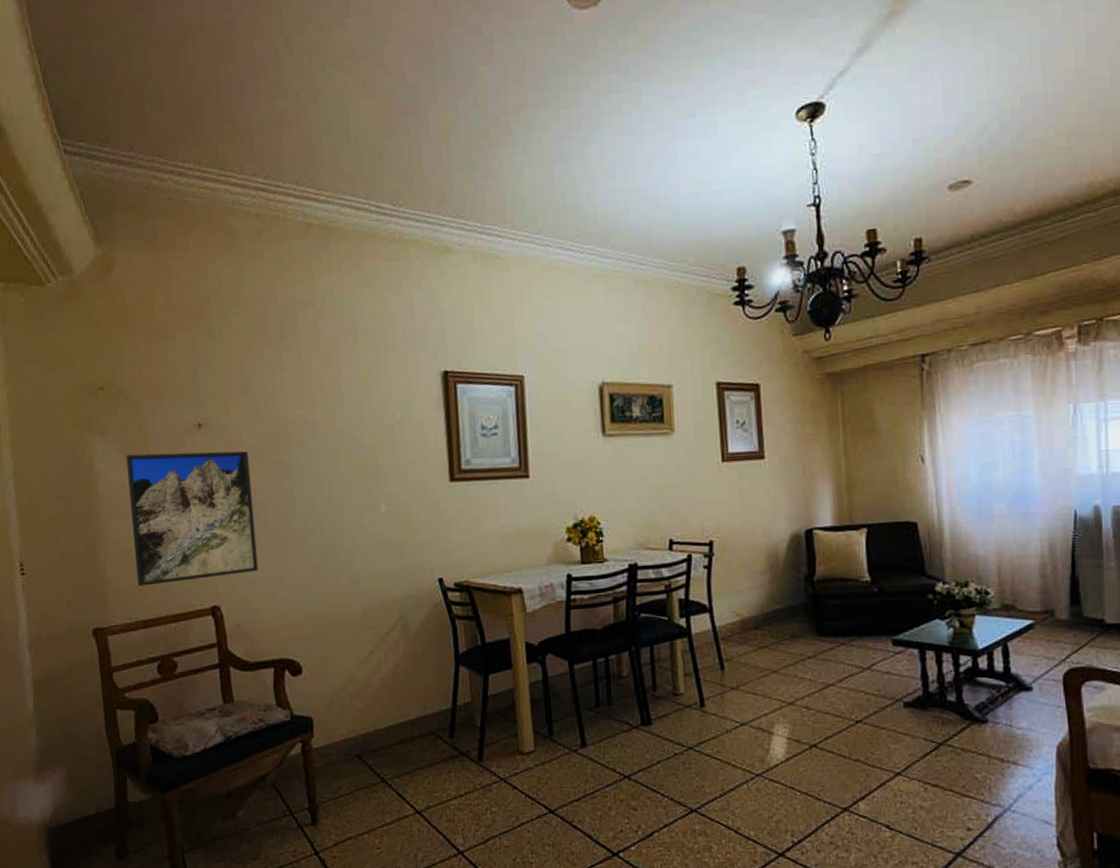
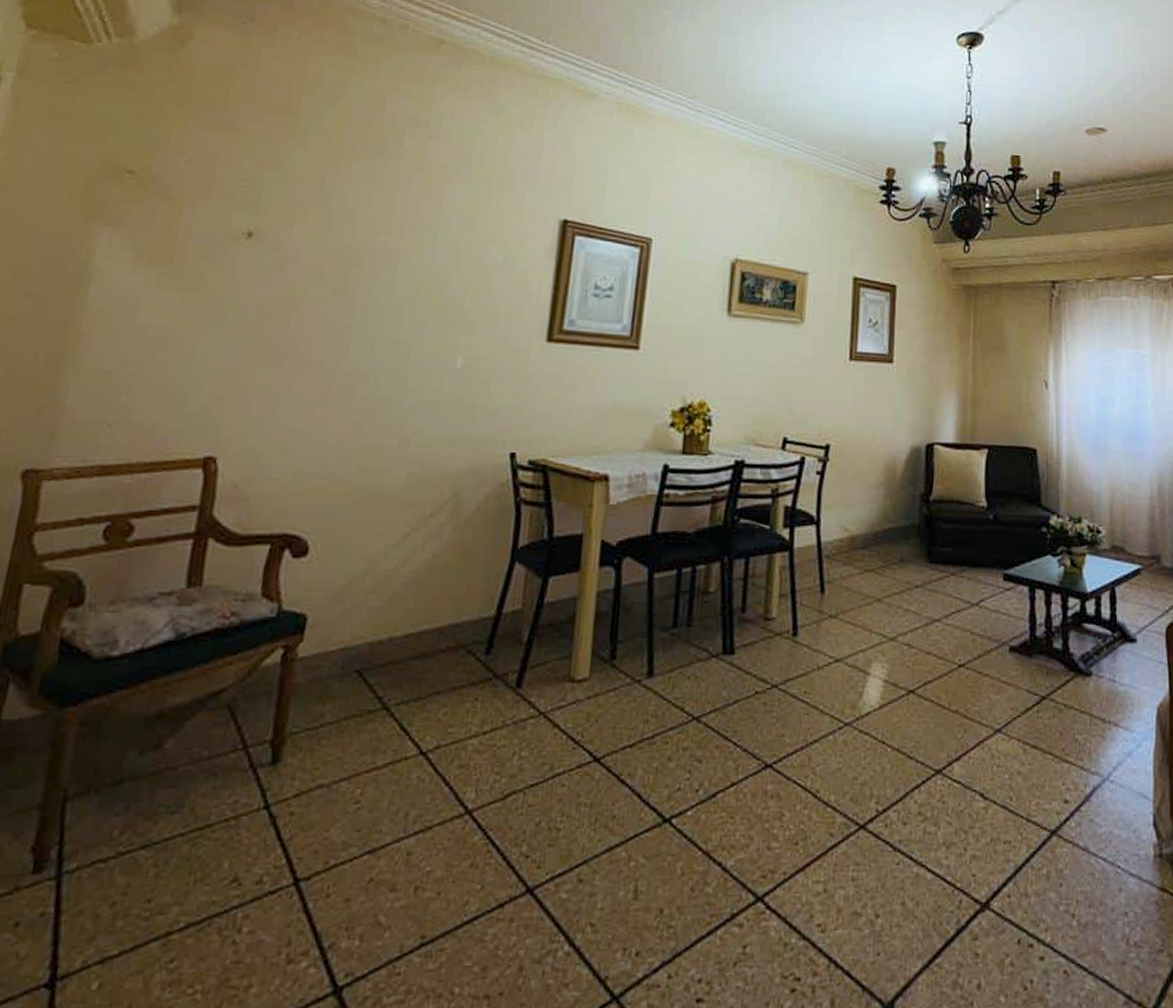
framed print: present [126,451,259,586] -> none [107,255,305,421]

